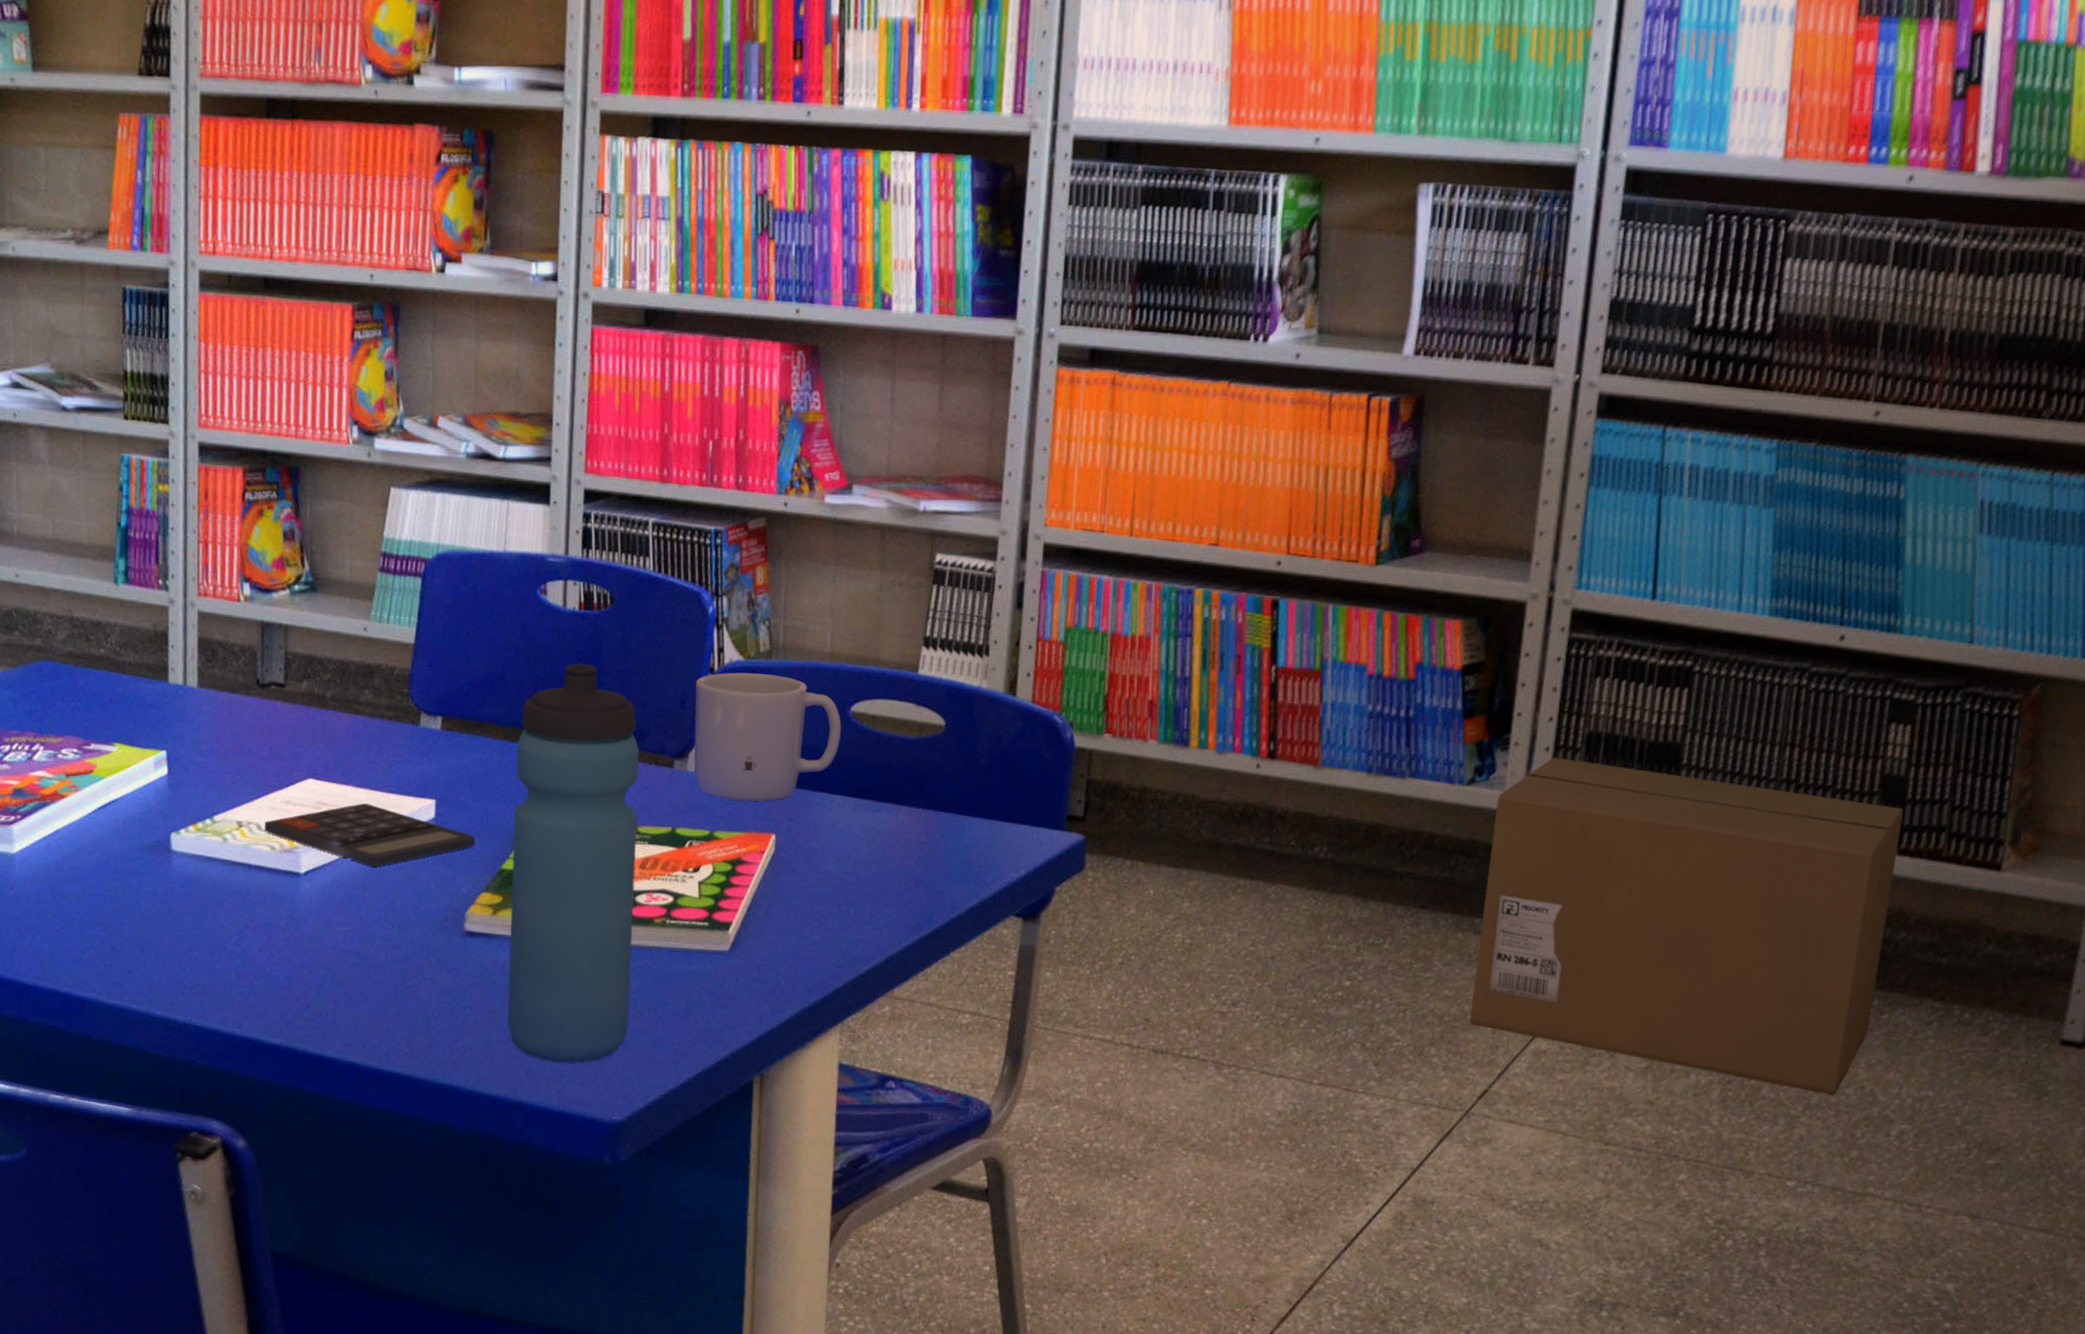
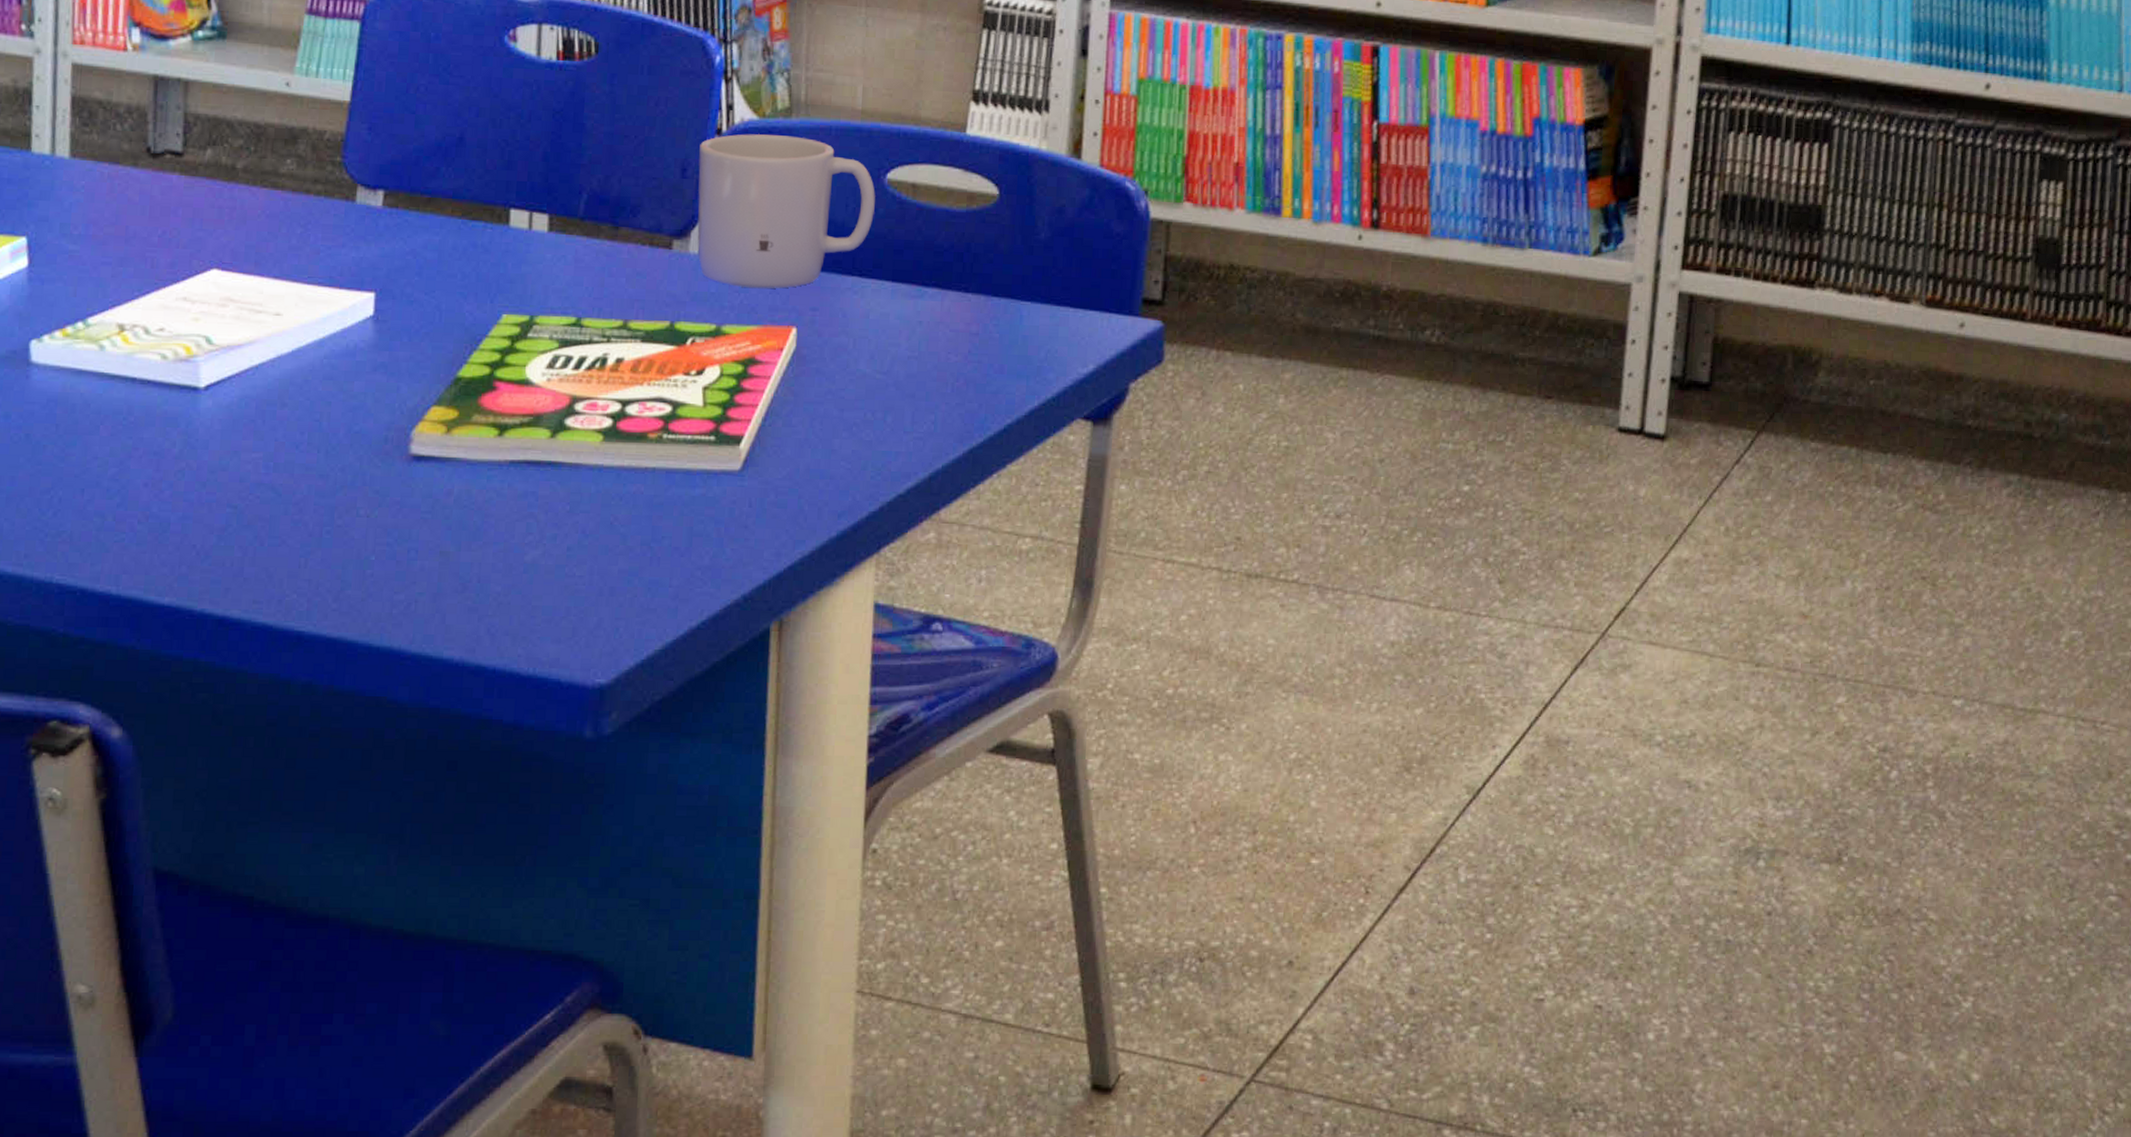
calculator: present [263,803,475,866] -> none [152,299,424,377]
water bottle: present [507,663,639,1063] -> none [463,124,630,615]
box: present [1469,757,1904,1096] -> none [1603,222,2059,600]

